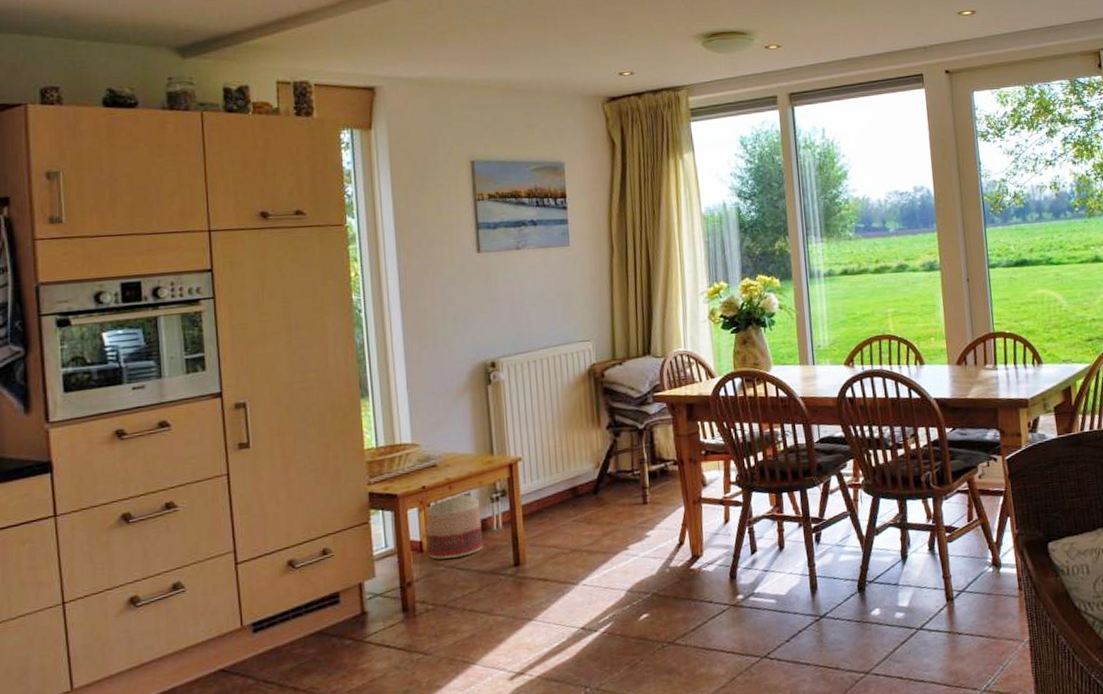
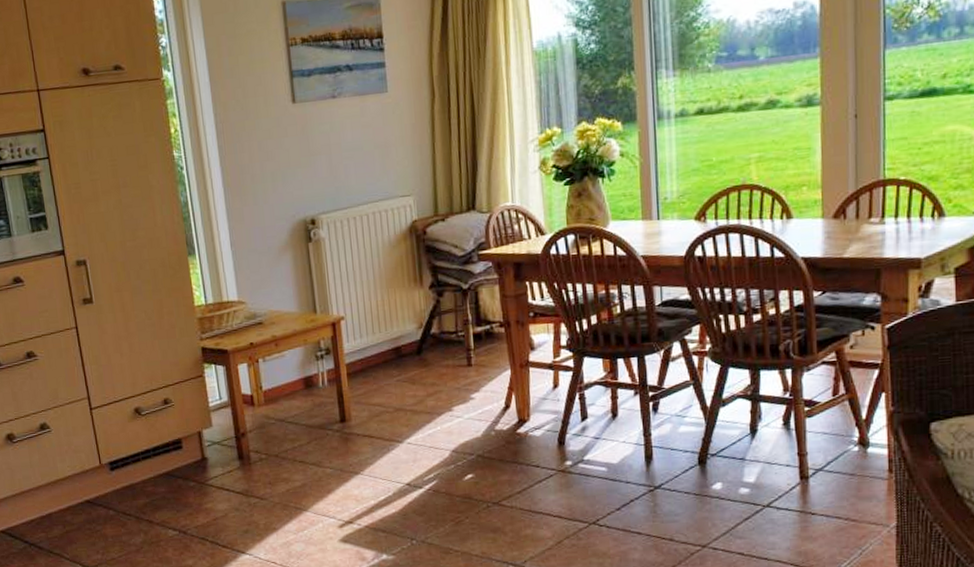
basket: present [426,489,483,560] -> none [255,347,310,413]

